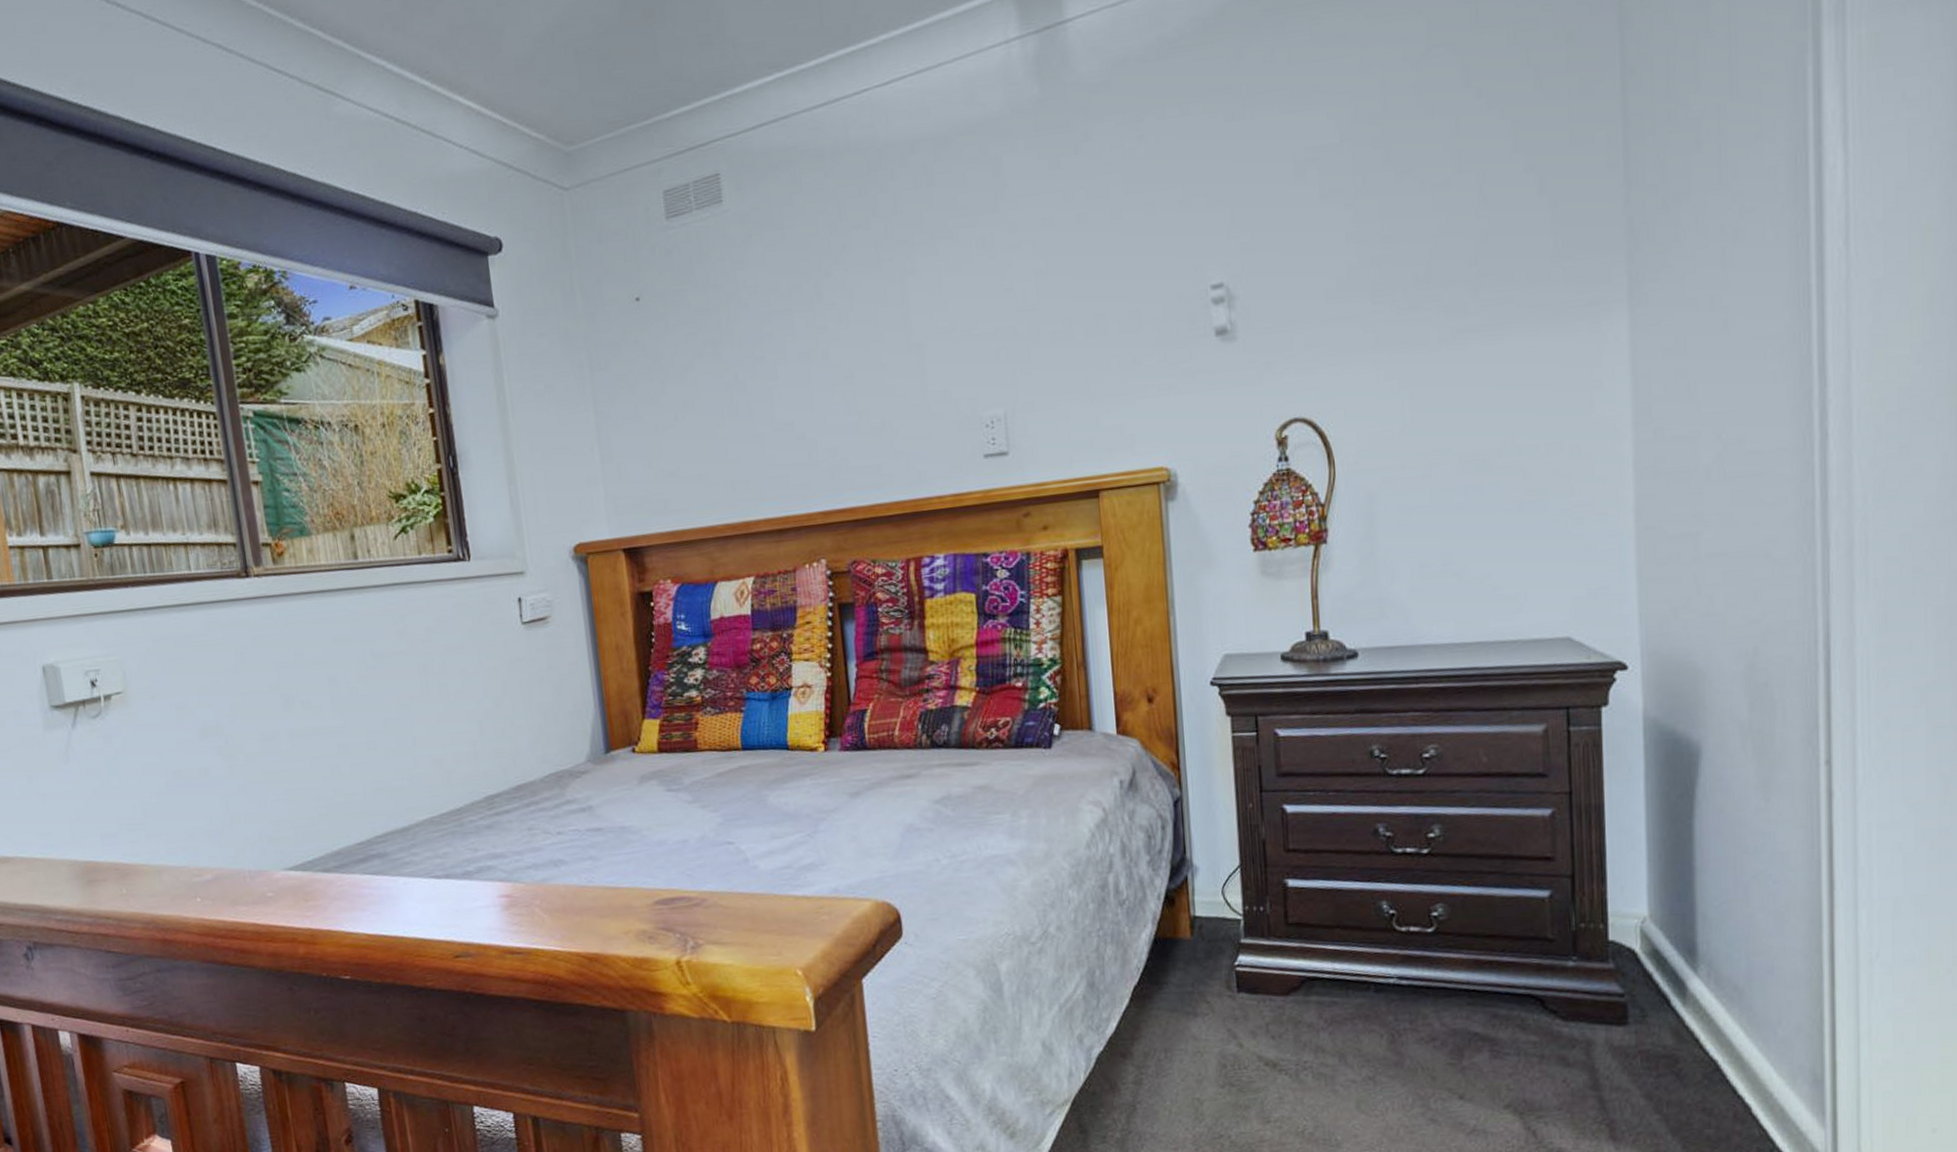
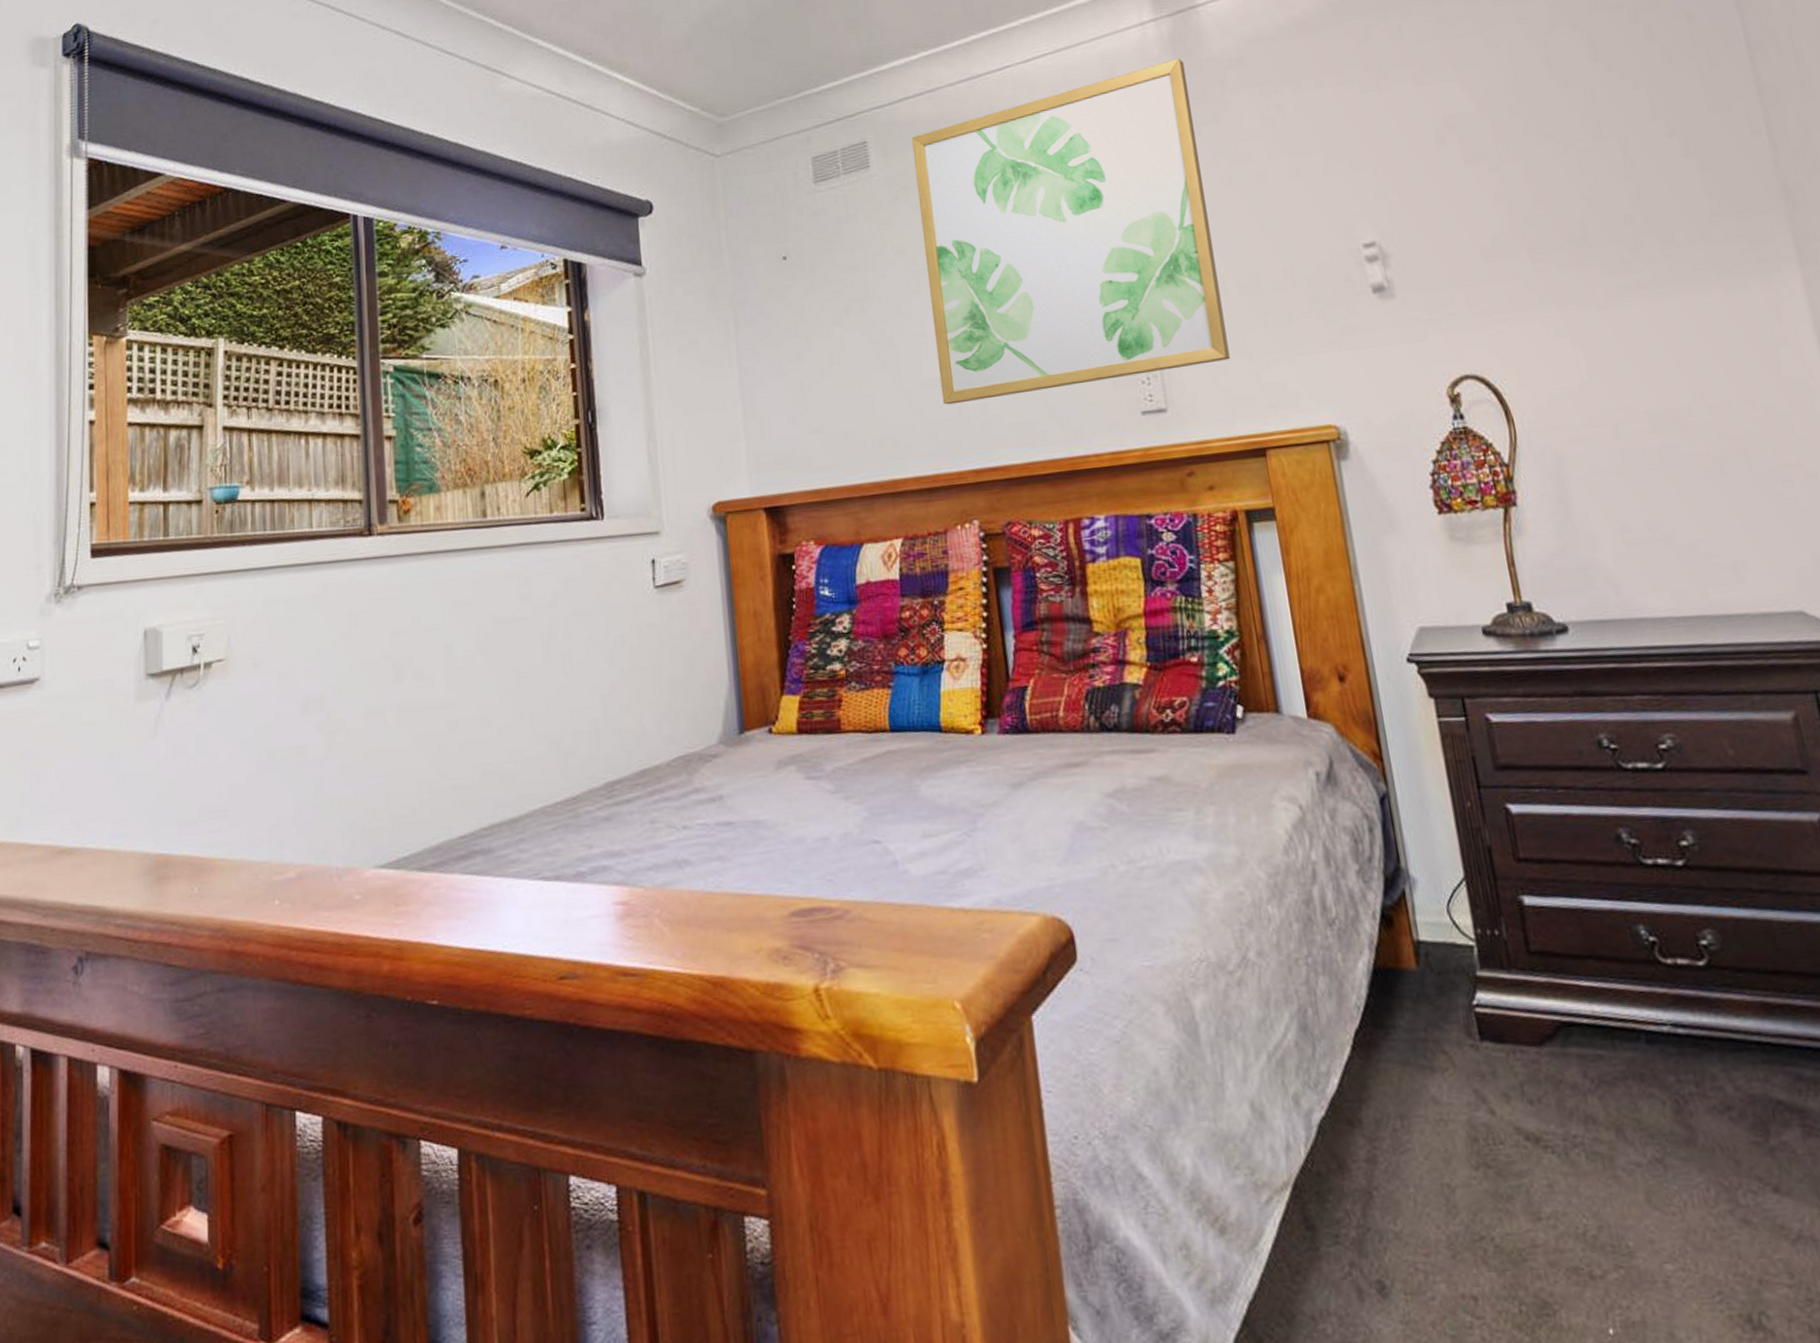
wall art: none [765,82,1072,449] -> present [911,58,1230,405]

